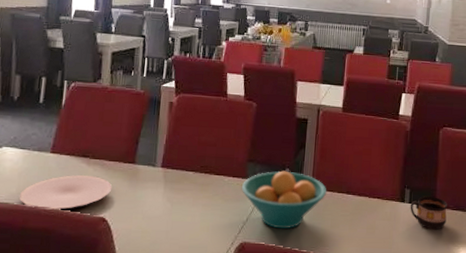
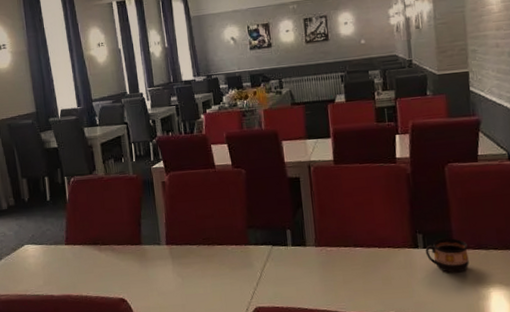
plate: present [20,174,112,210] -> none [47,261,126,297]
fruit bowl: present [241,170,327,229] -> none [245,232,333,291]

